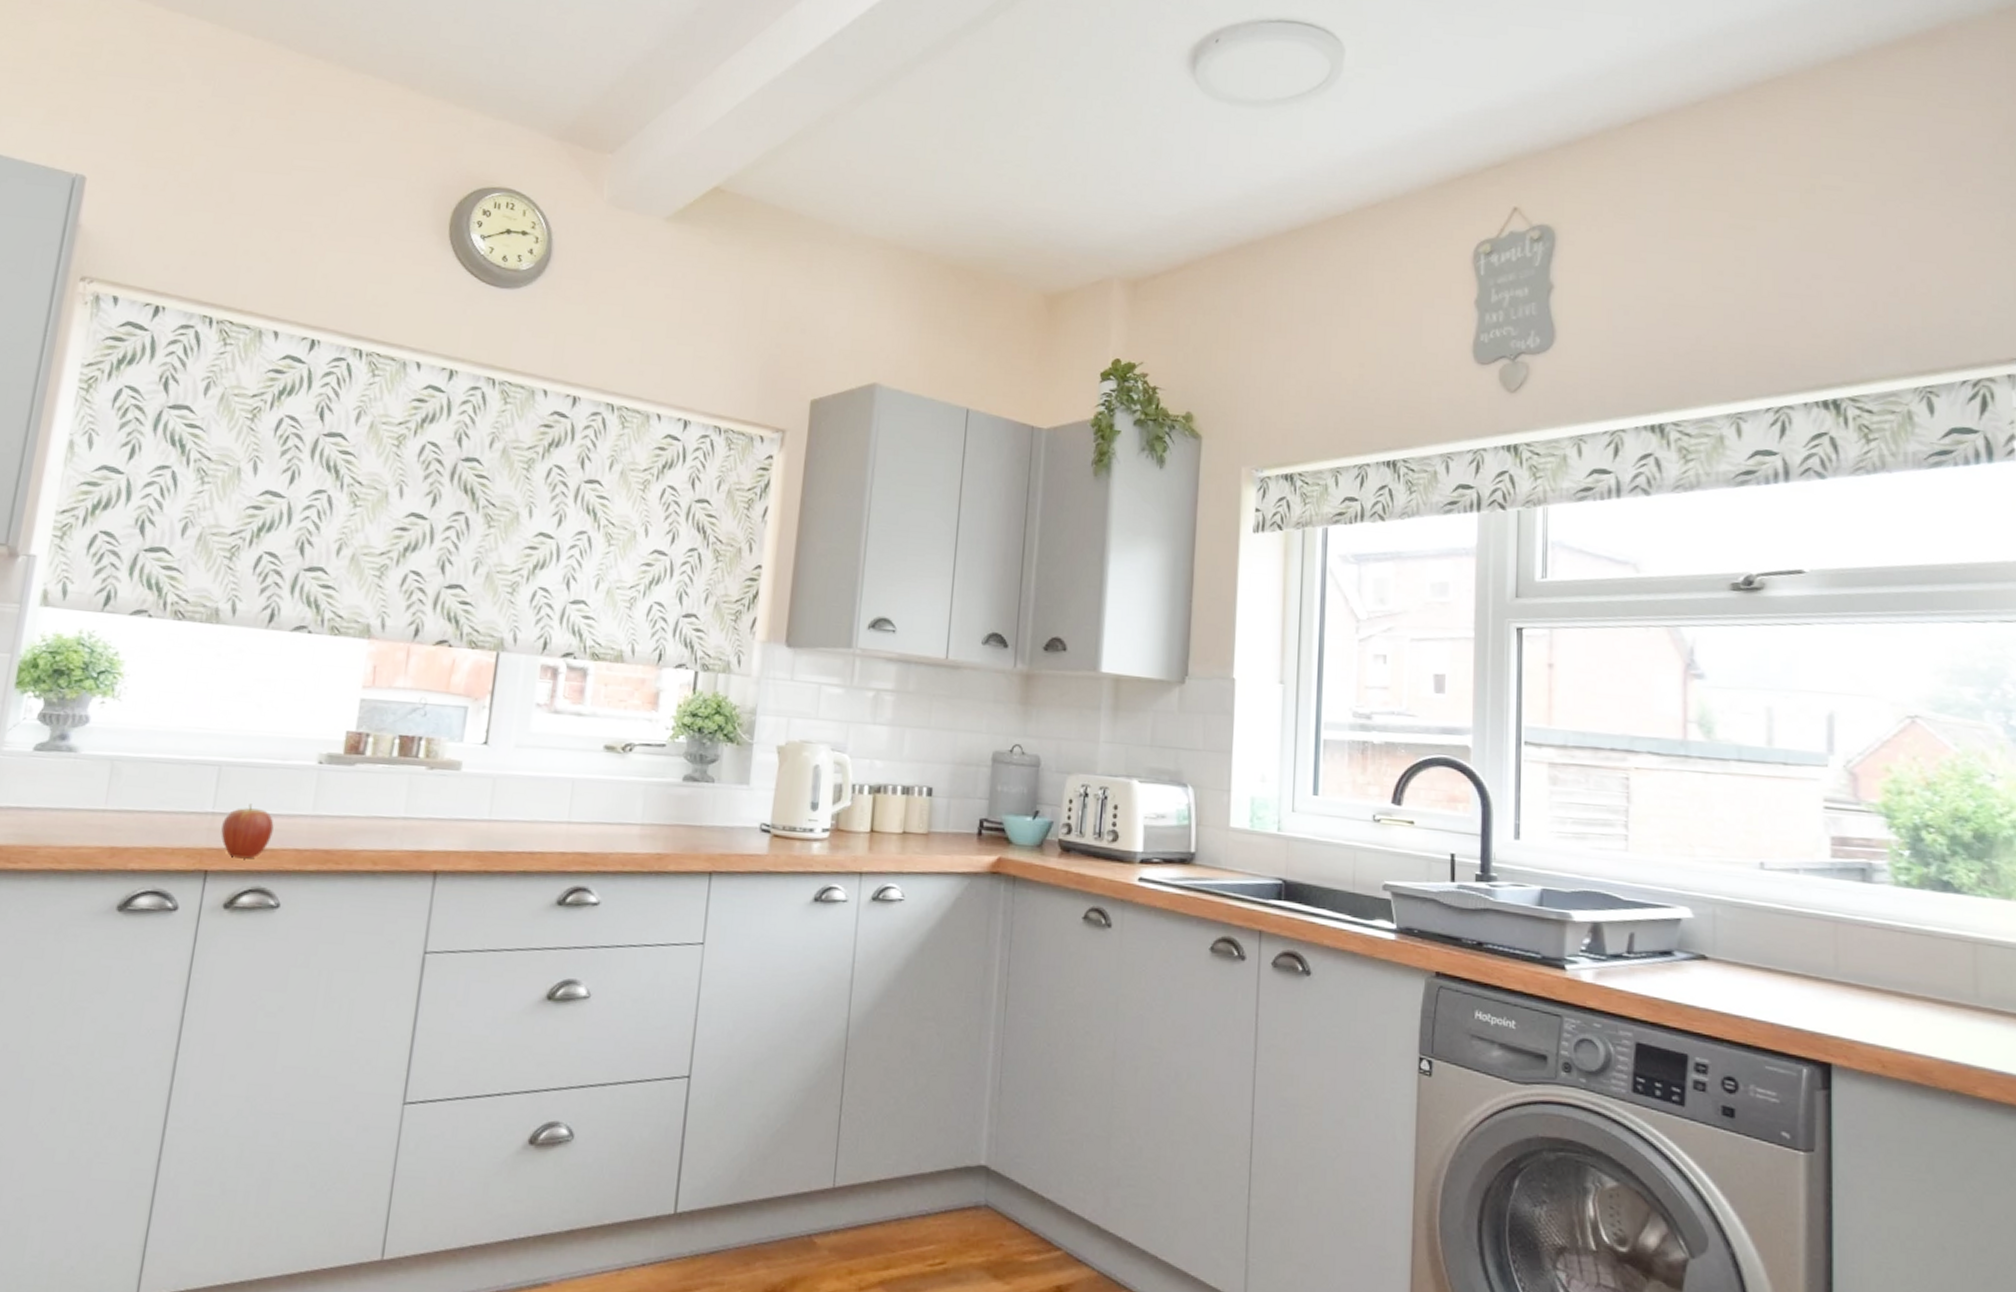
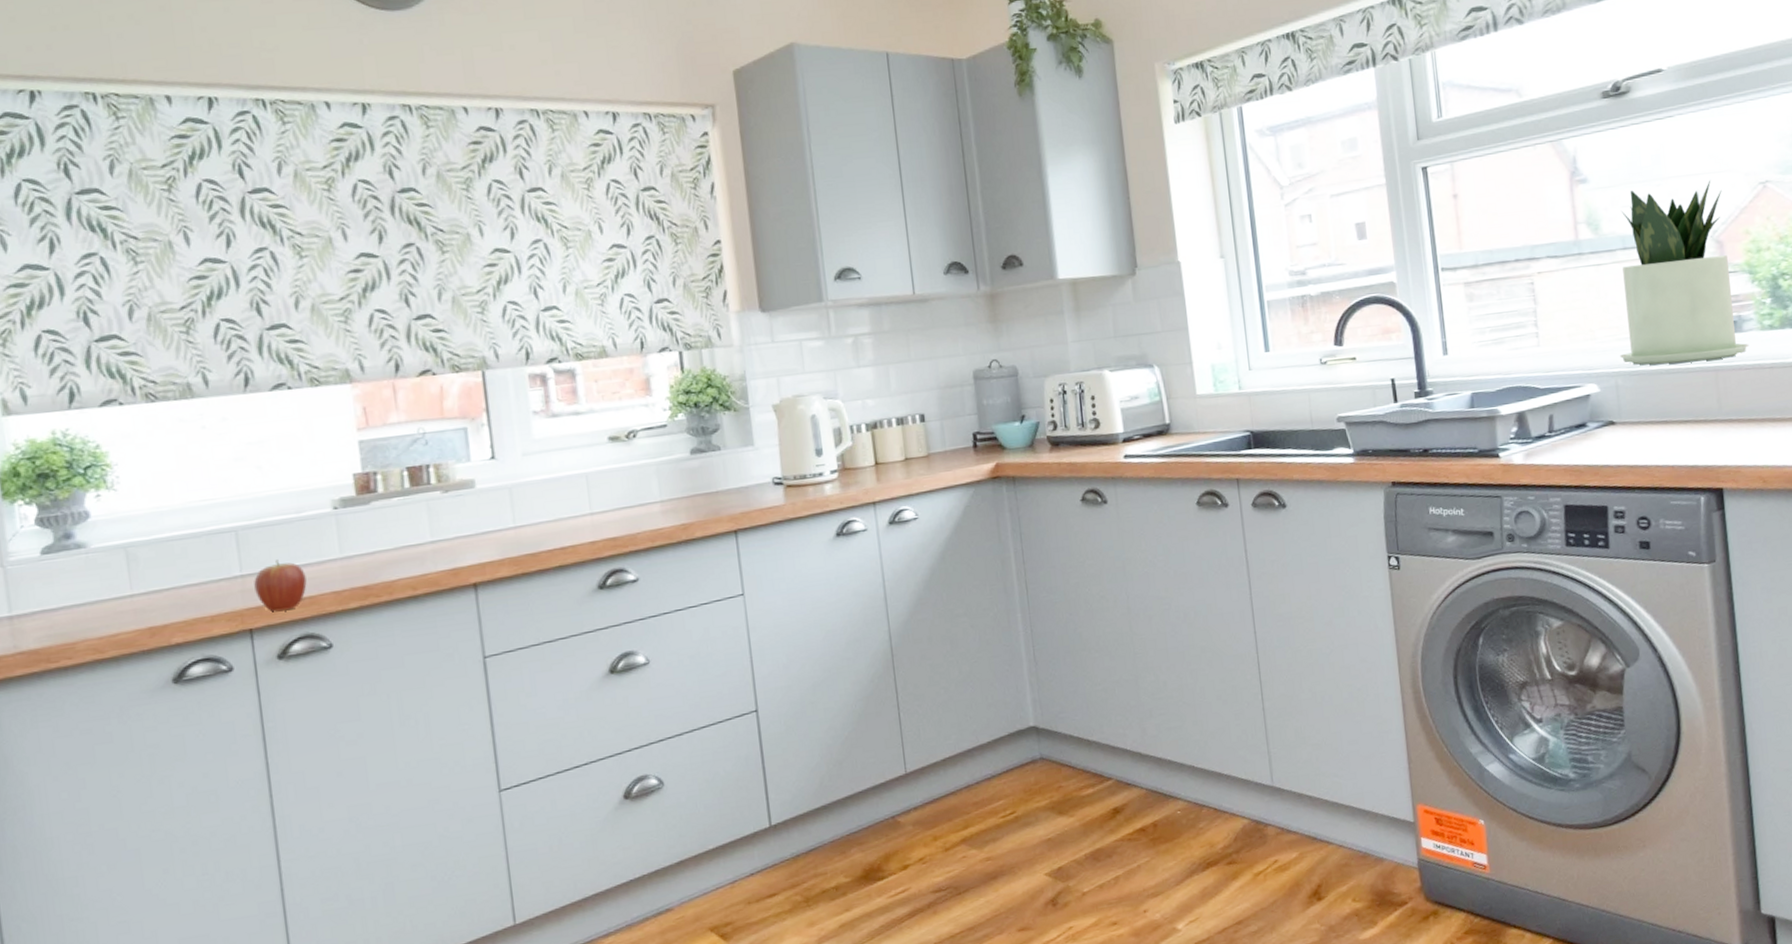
planter: none [1721,697,1879,910] -> present [1619,180,1749,366]

